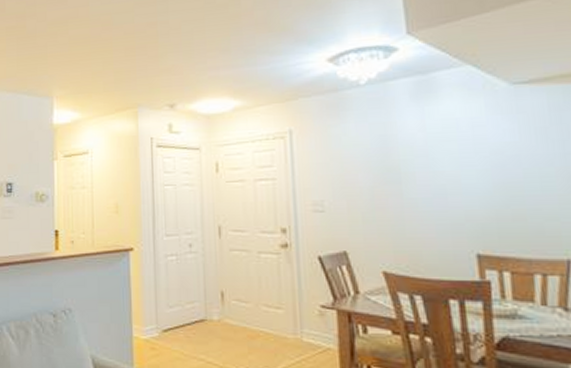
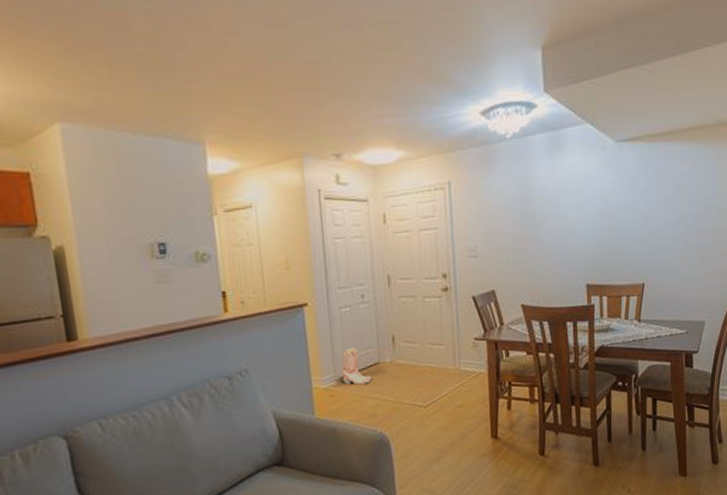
boots: none [164,299,197,341] -> present [341,347,372,385]

